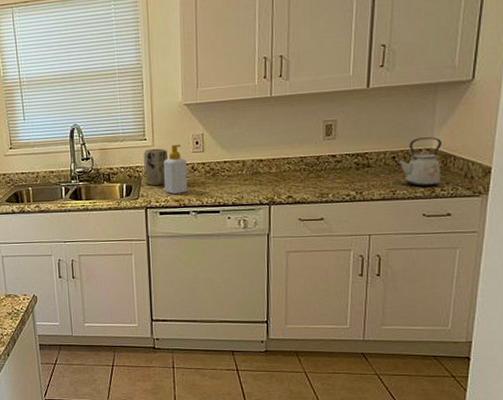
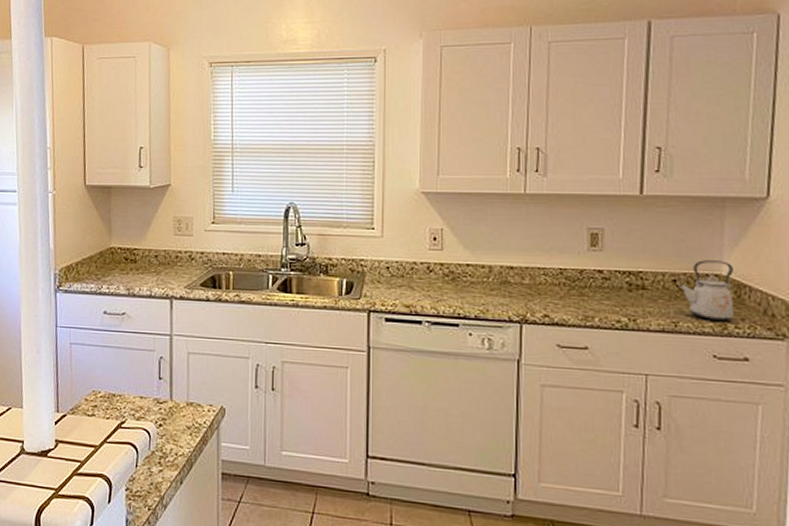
plant pot: present [143,148,169,186] -> none [370,240,400,286]
soap bottle: present [163,144,188,195] -> none [392,238,421,299]

